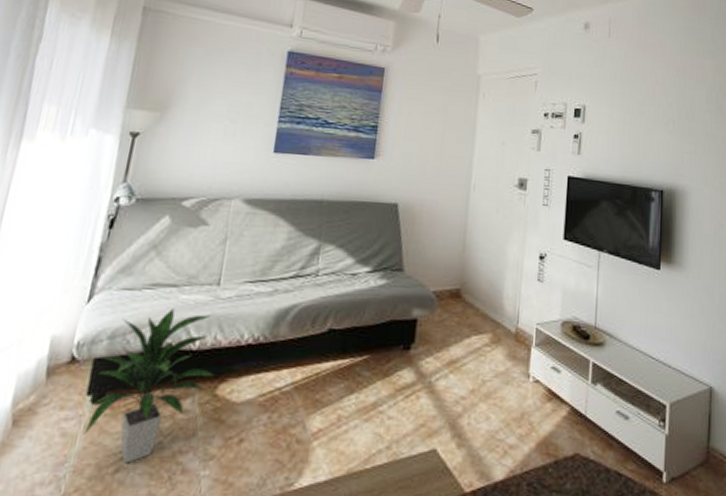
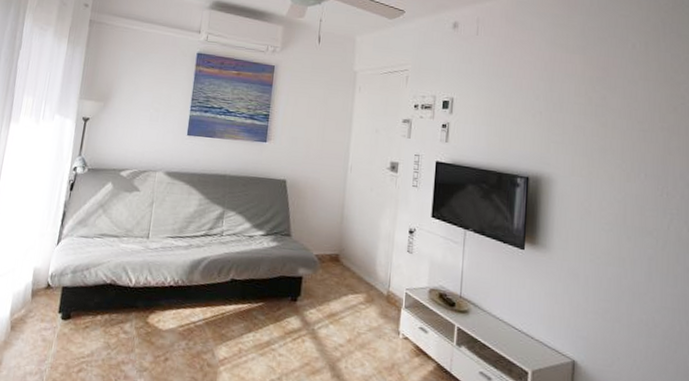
indoor plant: present [84,308,214,464] -> none [57,253,146,367]

